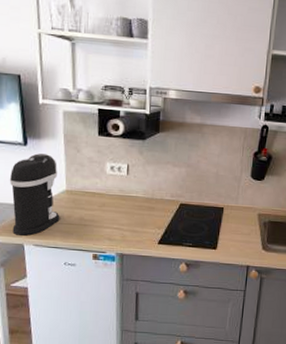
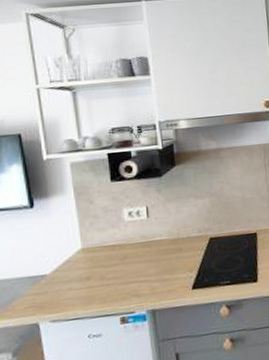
coffee maker: present [9,153,60,236] -> none [16,212,78,314]

